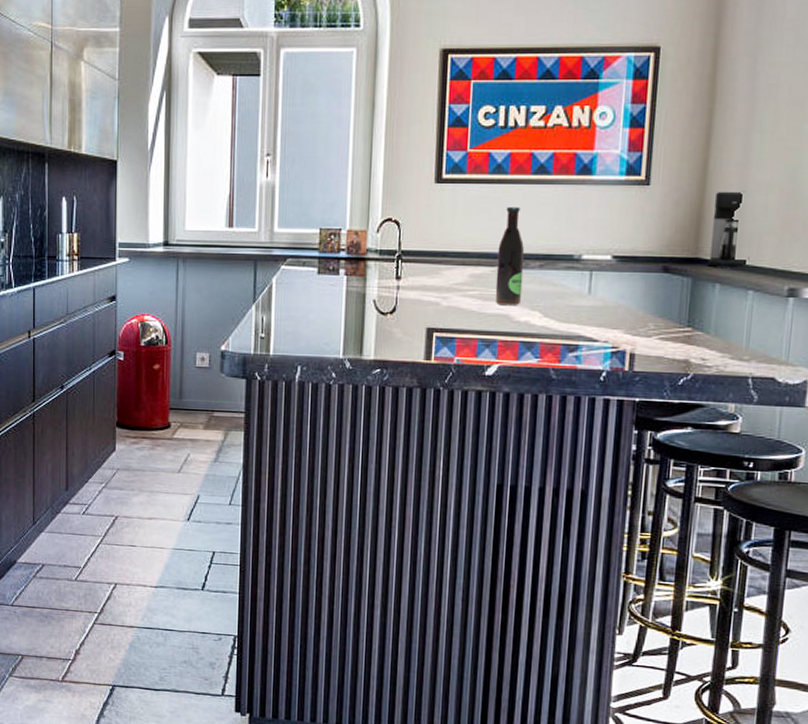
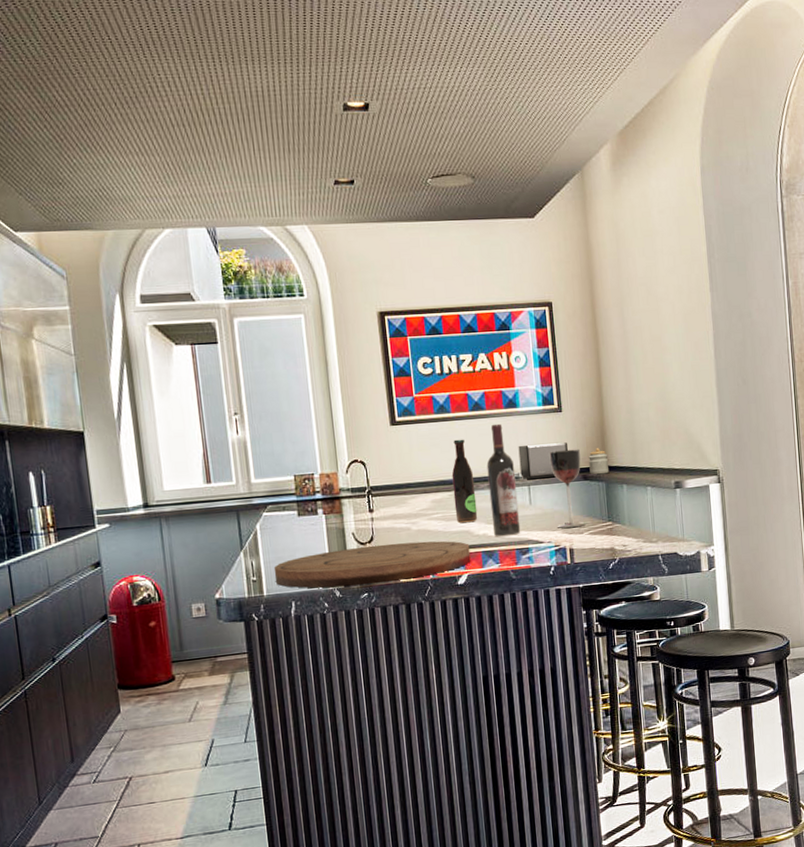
cutting board: none [284,316,506,361] -> present [273,541,471,589]
wine bottle: none [537,192,578,328] -> present [486,423,521,537]
toaster: none [583,221,650,265] -> present [518,442,568,480]
wineglass: none [619,232,665,328] -> present [549,448,586,528]
jar: none [673,234,702,268] -> present [588,448,610,475]
coffee maker: present [707,192,750,269] -> none [611,411,644,472]

